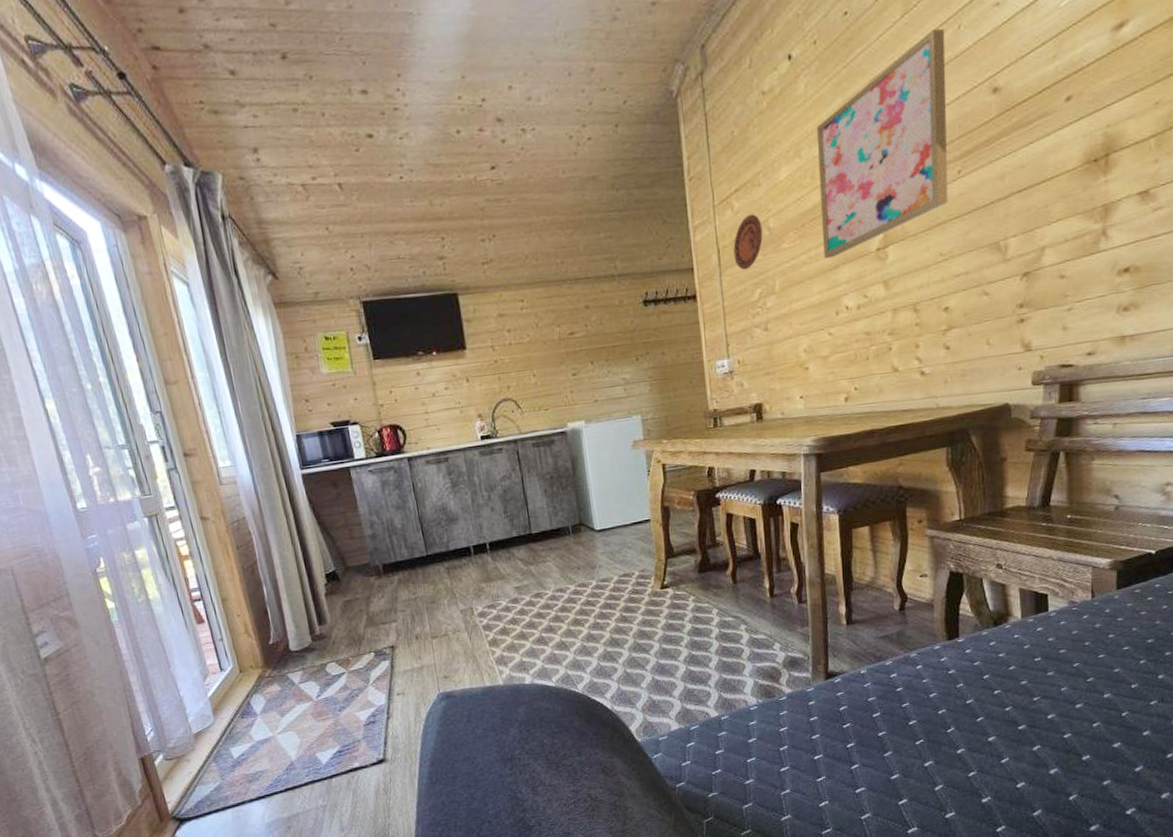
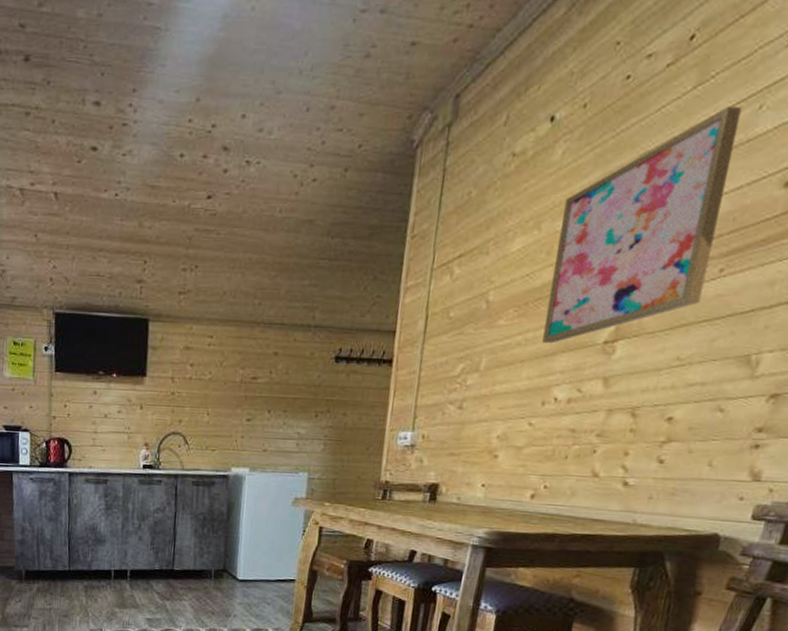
decorative plate: present [733,214,763,270] -> none [442,283,481,342]

